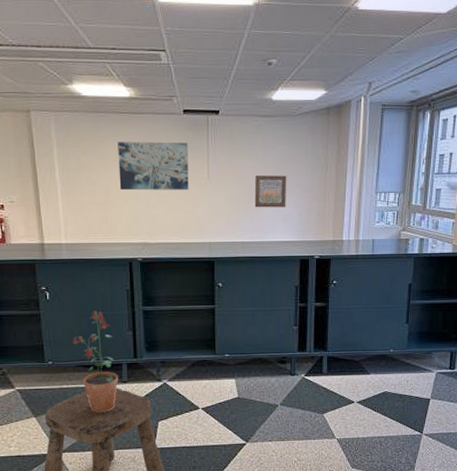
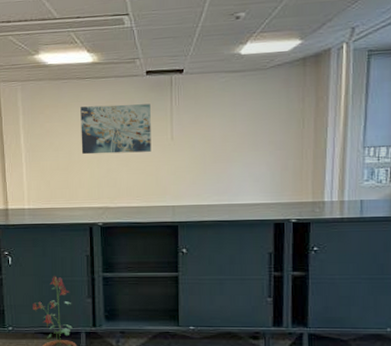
wall art: present [254,175,287,208] -> none [221,132,258,168]

